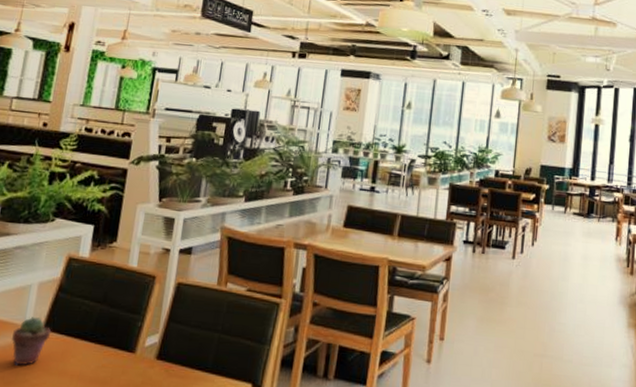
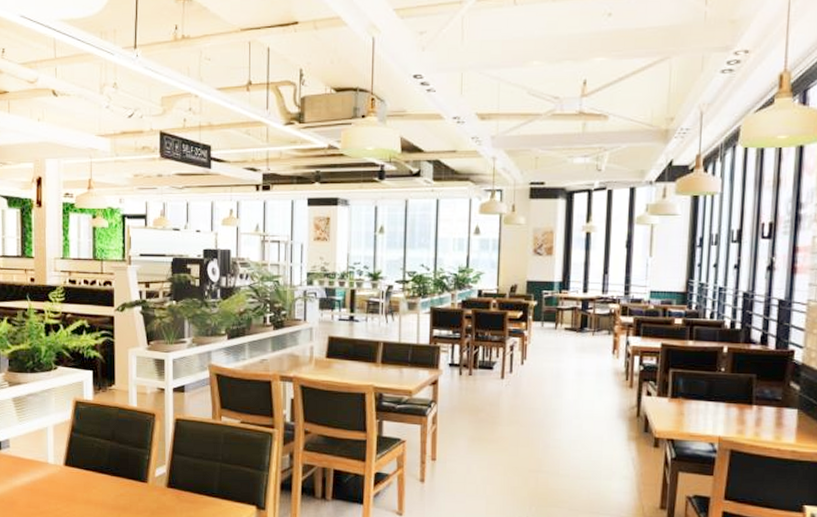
potted succulent: present [11,317,52,366] -> none [39,455,72,497]

